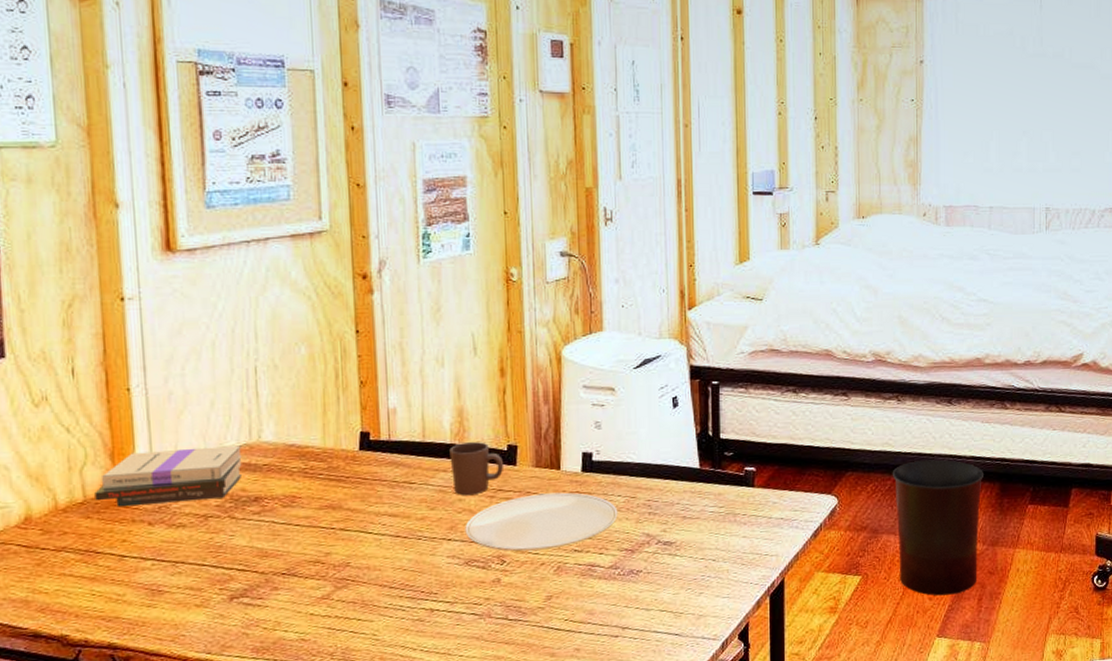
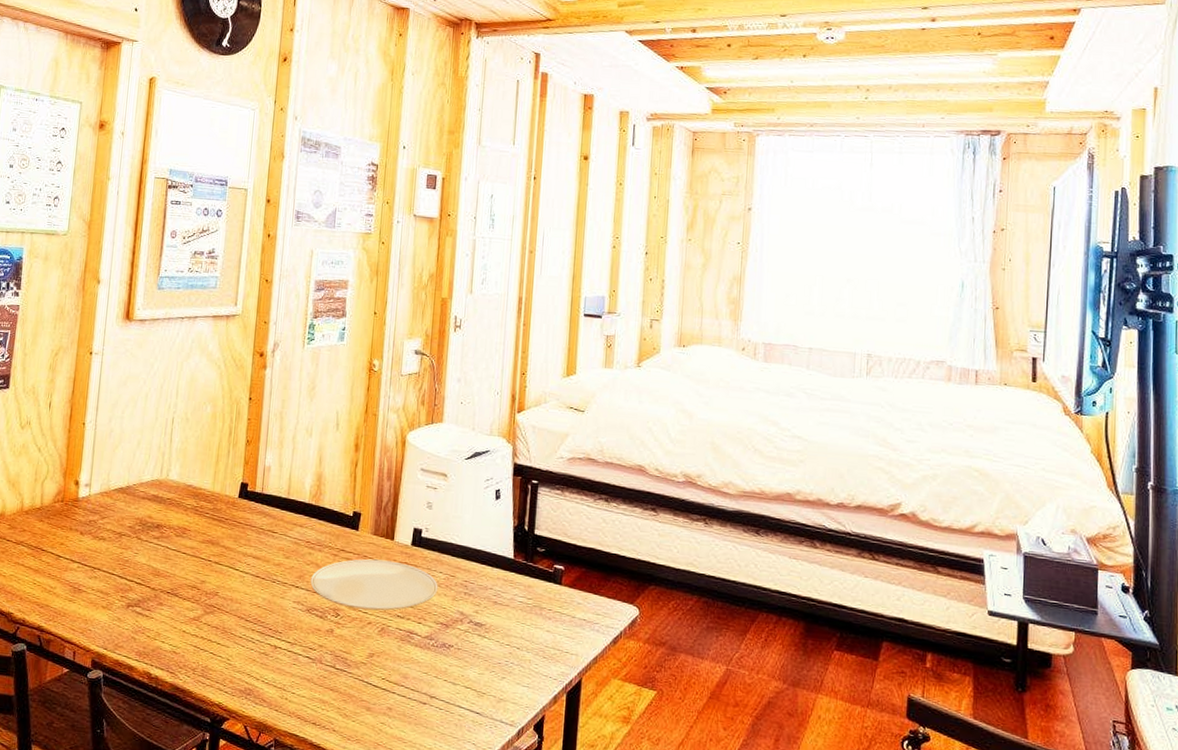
books: present [94,445,242,507] -> none [48,474,154,521]
mug: present [449,442,504,495] -> none [306,504,349,551]
waste bin: present [893,459,983,596] -> none [695,585,788,729]

